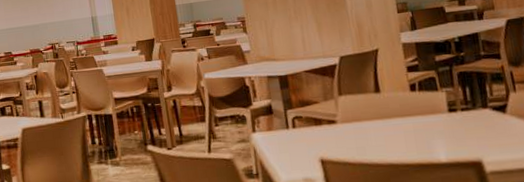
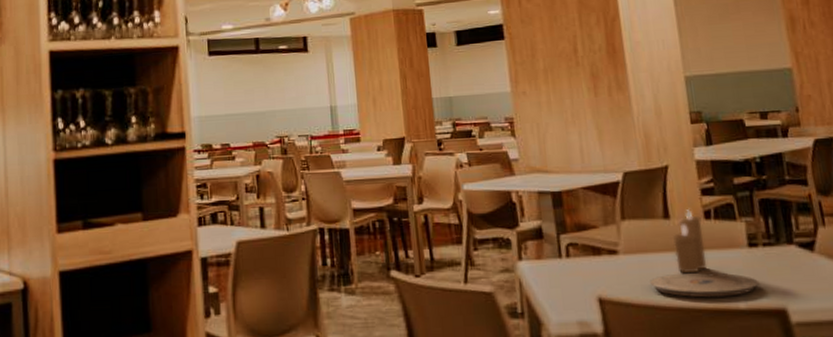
plate: none [363,134,459,155] -> present [649,272,760,298]
candle: none [383,84,413,136] -> present [673,209,708,274]

